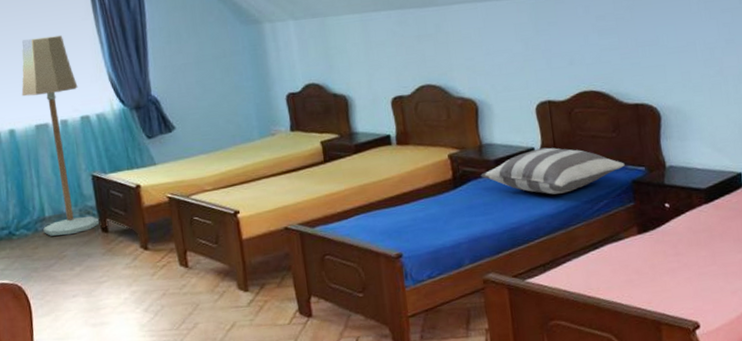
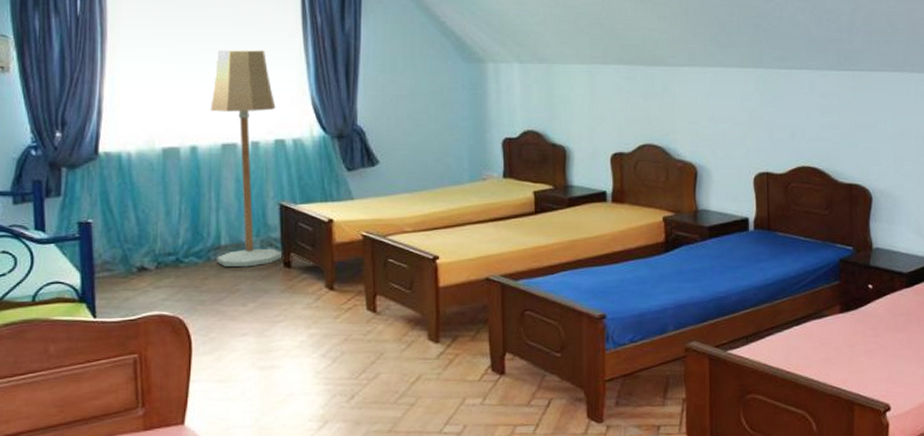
pillow: present [481,147,625,195] -> none [693,219,834,267]

